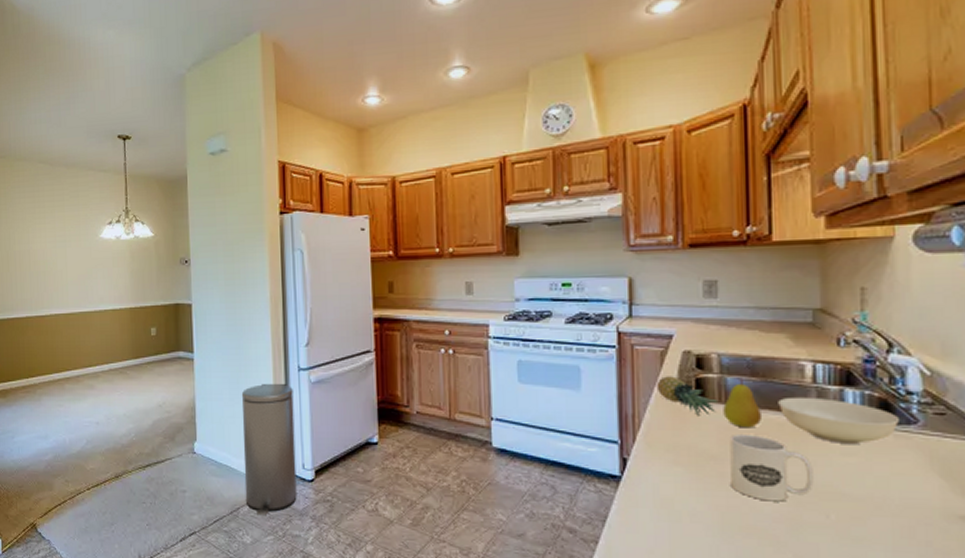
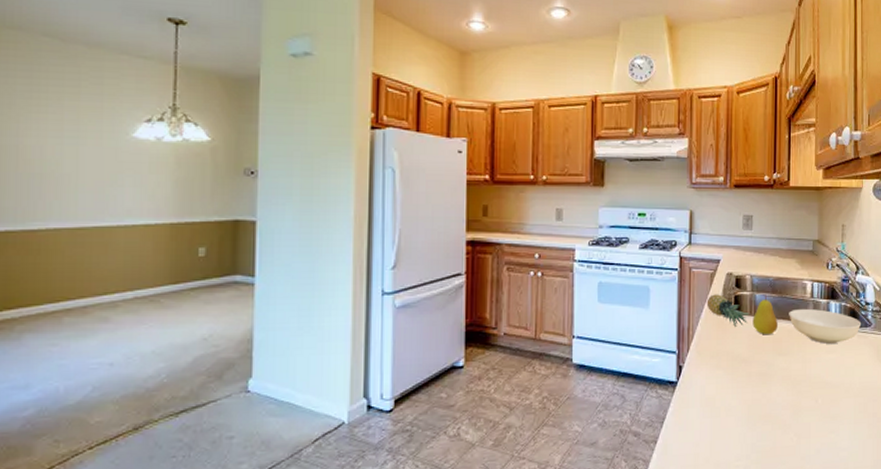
pedal bin: present [241,384,297,516] -> none [310,310,375,455]
mug: present [729,433,814,502] -> none [756,339,809,393]

